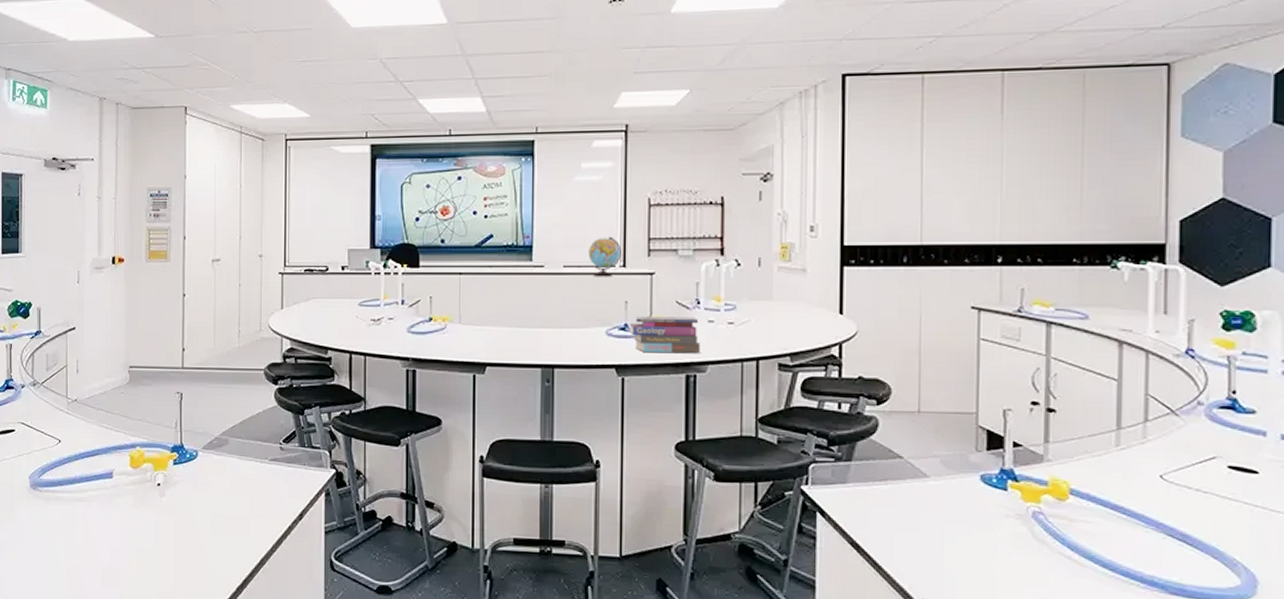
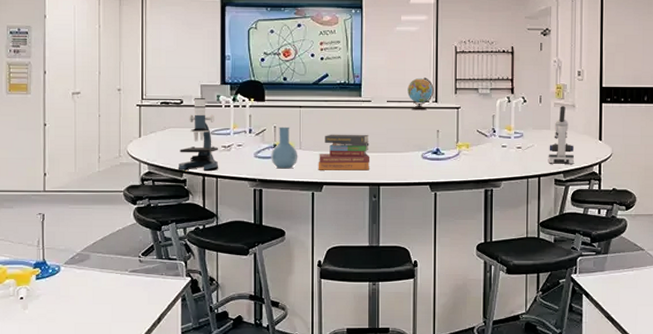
microscope: none [322,265,368,348] -> present [177,98,219,172]
flask: none [426,297,458,347] -> present [271,126,298,169]
books: none [480,305,543,350] -> present [318,134,370,171]
books: present [629,316,700,354] -> none [440,143,496,172]
microscope: none [769,270,805,346] -> present [548,106,574,165]

